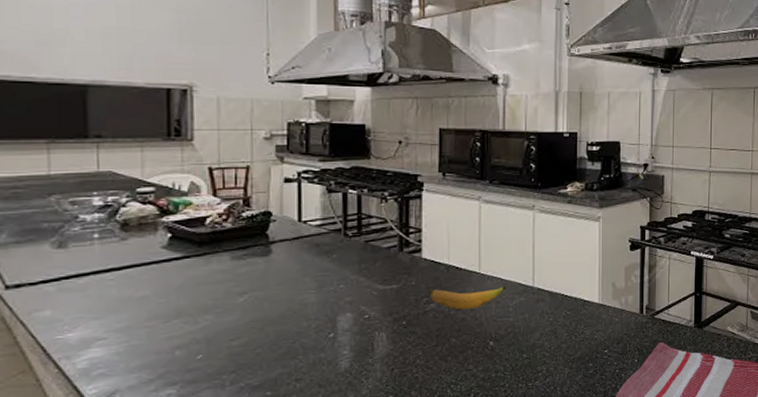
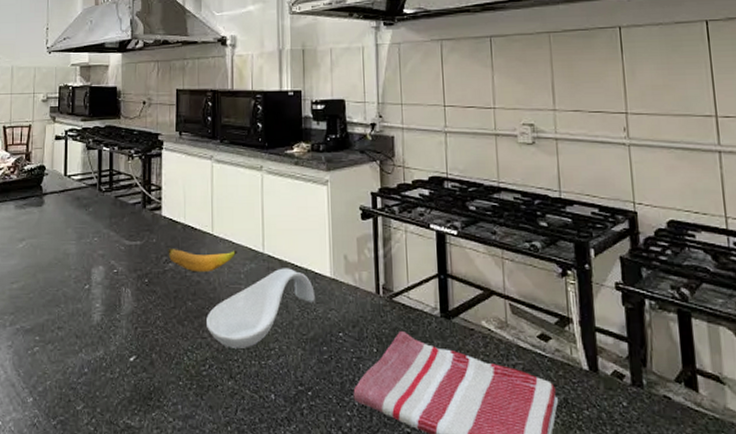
spoon rest: none [472,298,583,376] -> present [207,268,315,348]

